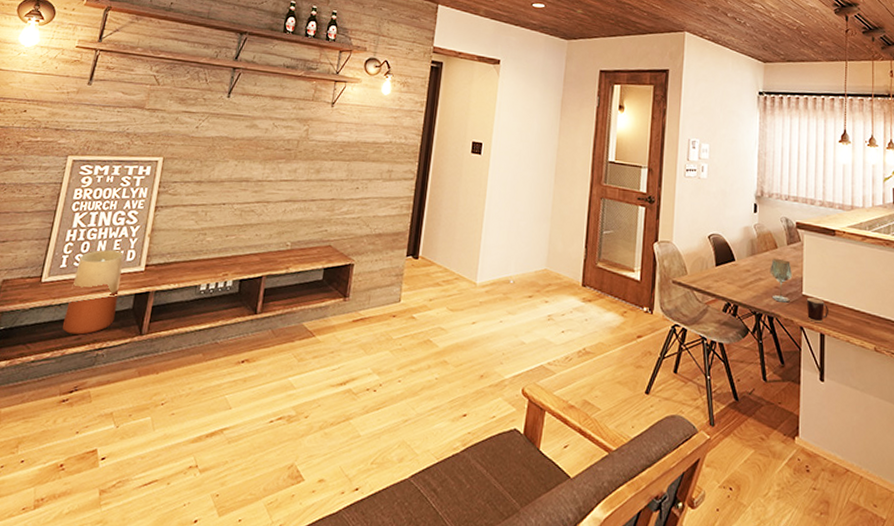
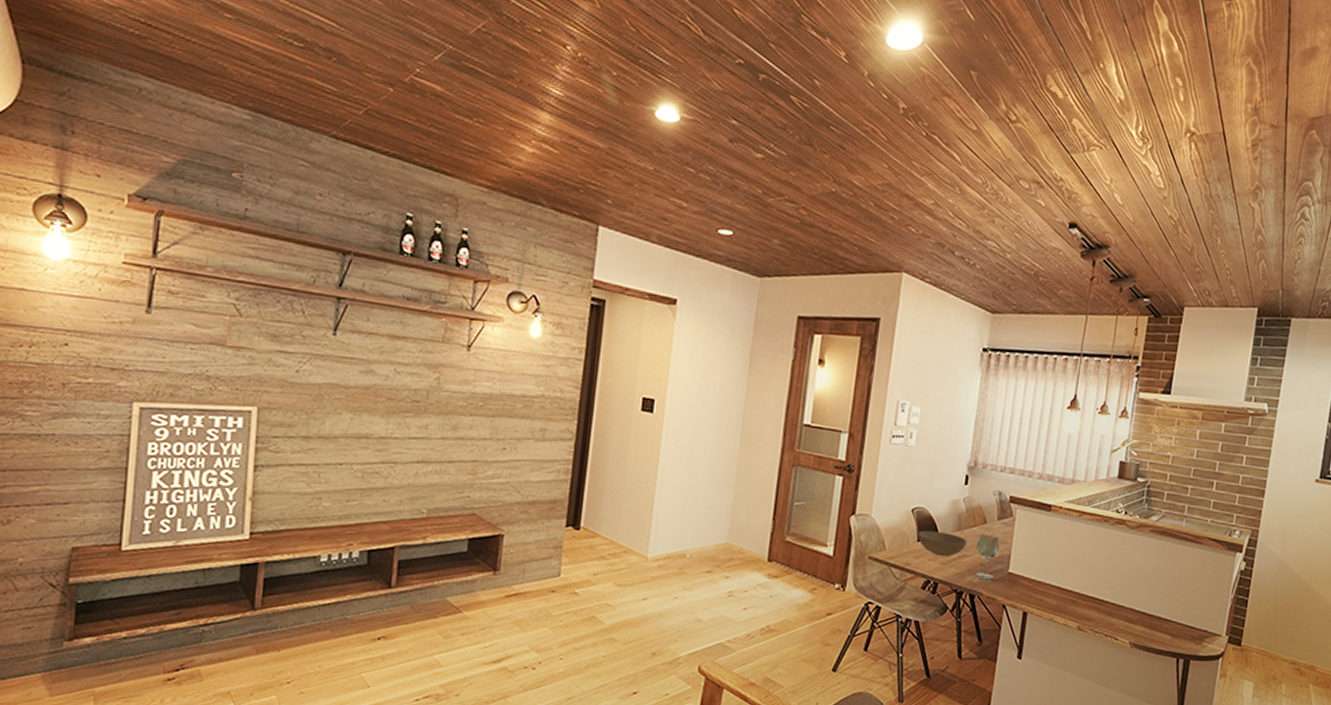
vase: present [63,250,124,335] -> none [156,515,222,610]
bowl: none [715,255,761,280] -> present [918,530,967,557]
mug: present [806,298,828,322] -> none [1011,575,1035,601]

